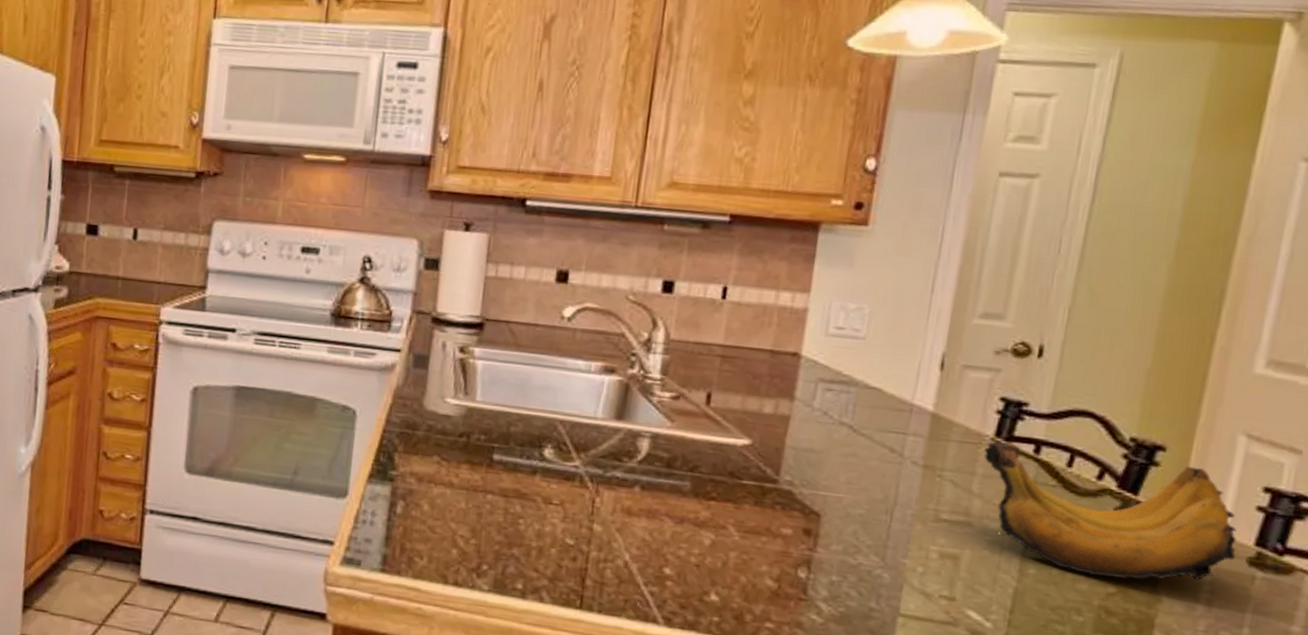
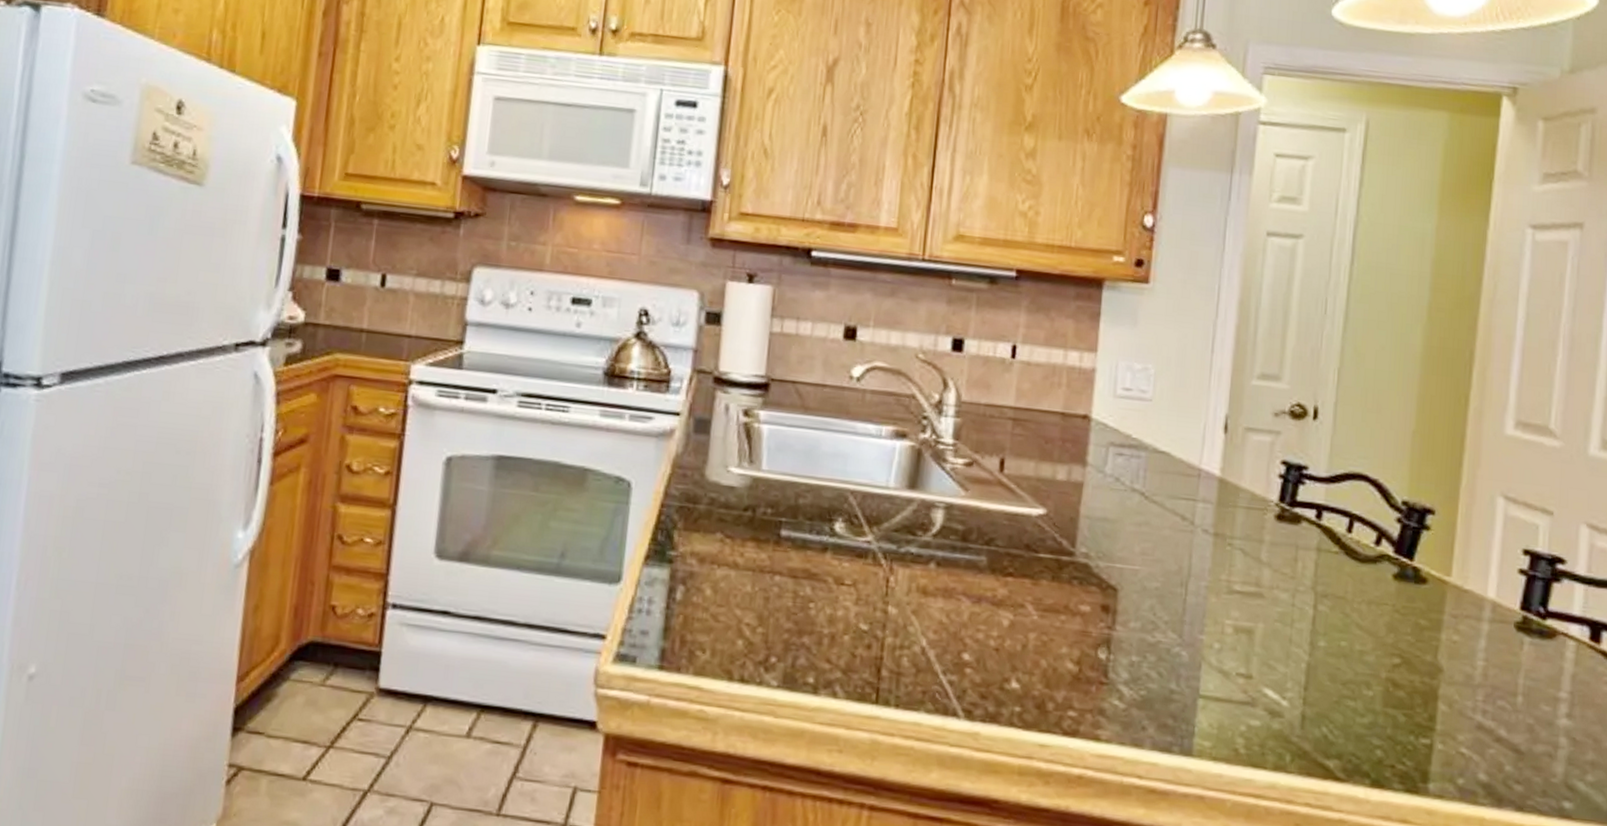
banana bunch: present [984,441,1237,580] -> none [1270,507,1505,649]

